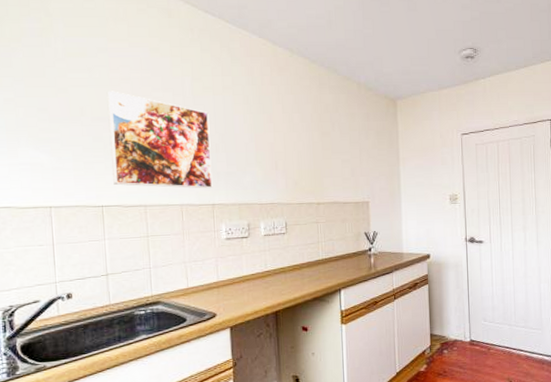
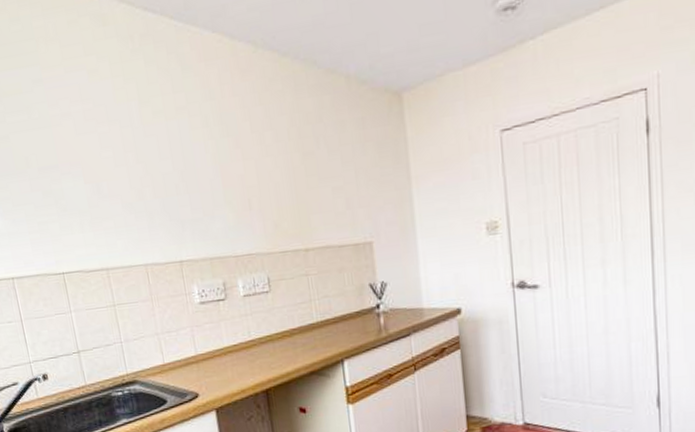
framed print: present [107,91,213,189] -> none [49,131,178,247]

